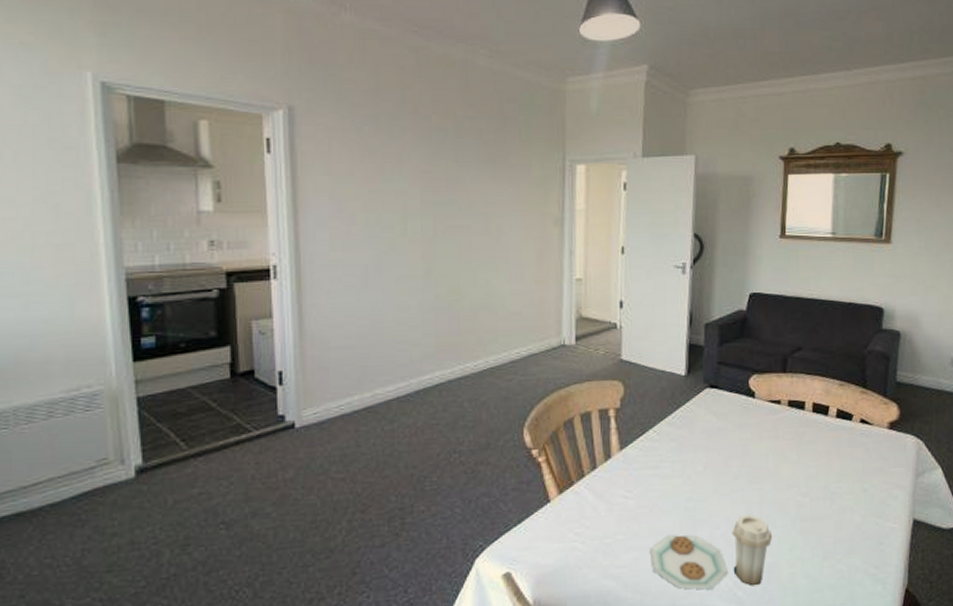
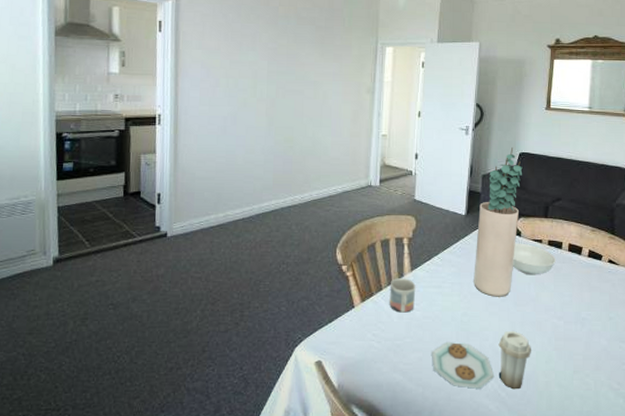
mug: none [594,460,627,504] -> present [389,278,416,313]
vase: none [698,287,755,475] -> present [474,148,523,297]
bowl: none [745,405,798,445] -> present [512,243,556,275]

